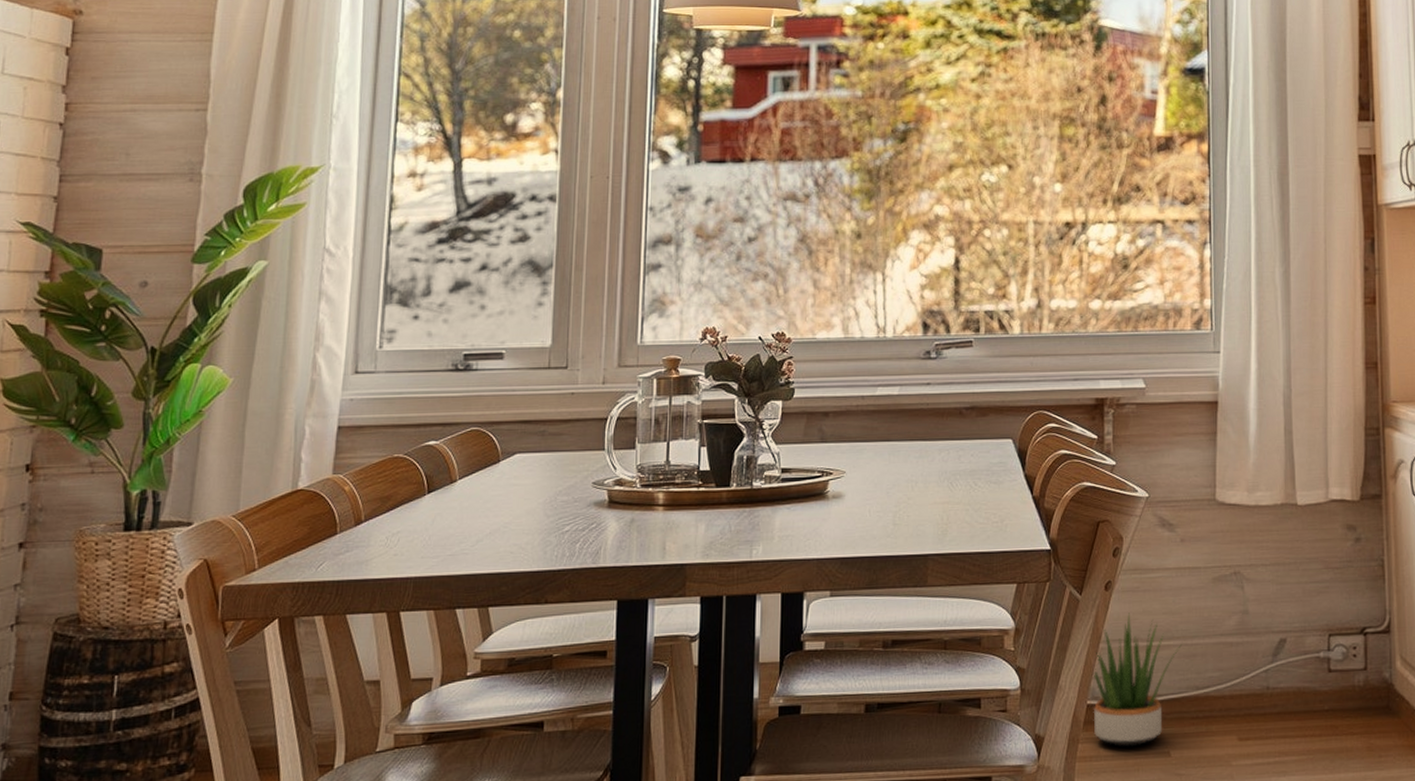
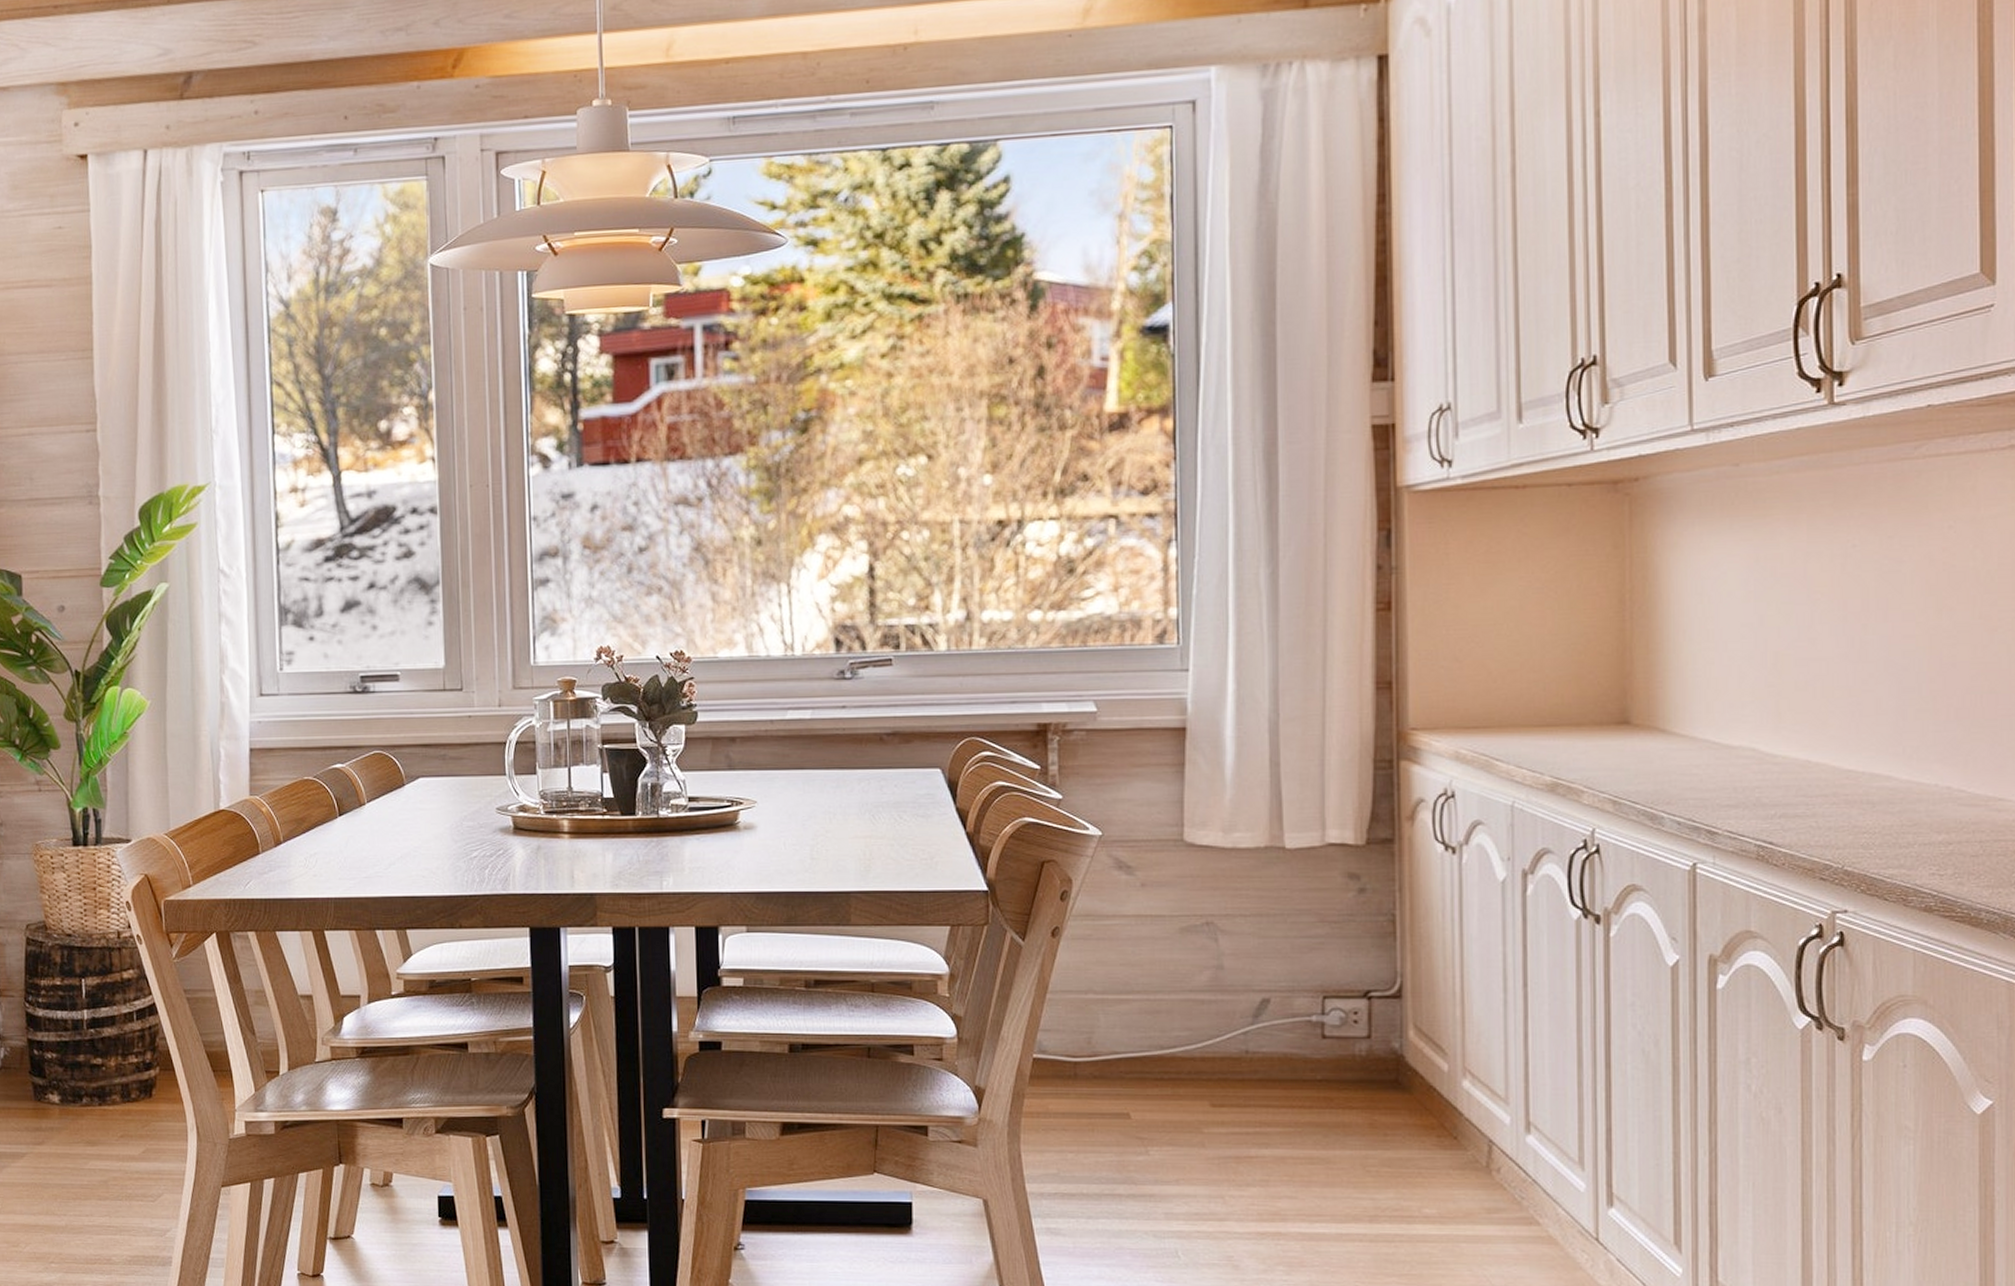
potted plant: present [1092,613,1183,747] -> none [1039,962,1144,1105]

